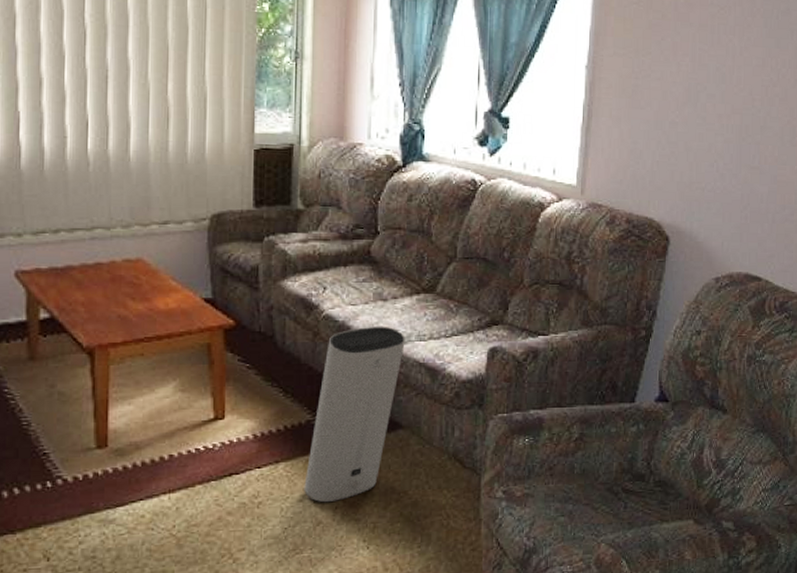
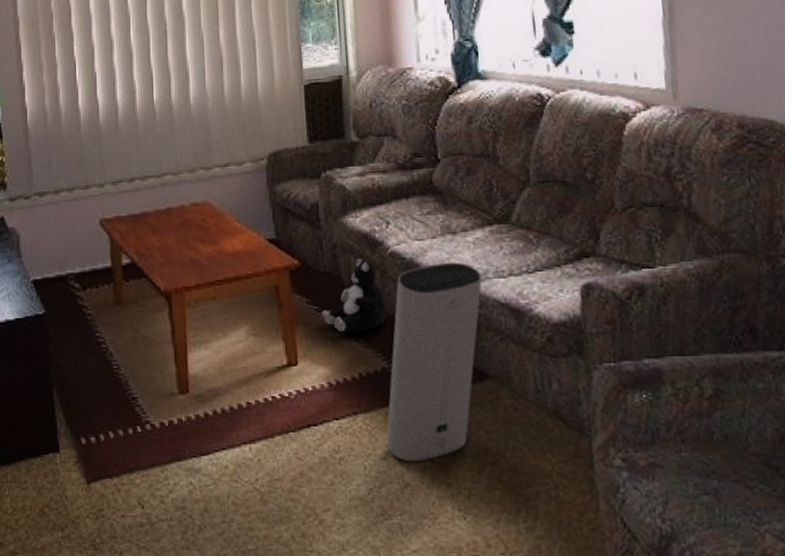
plush toy: none [253,320,315,389] -> present [322,258,386,333]

